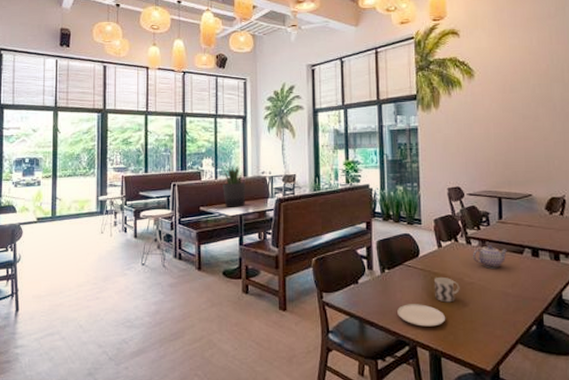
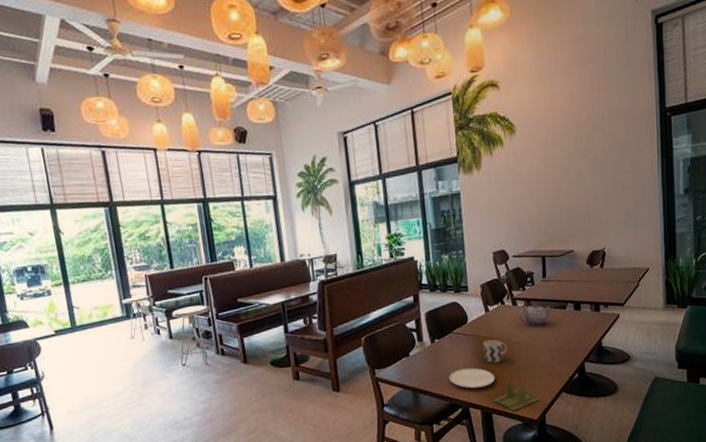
planter: present [223,166,246,207] -> none [258,251,286,296]
napkin holder: none [442,323,493,357] -> present [493,380,540,411]

